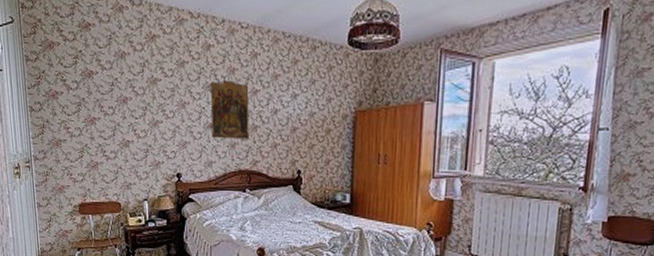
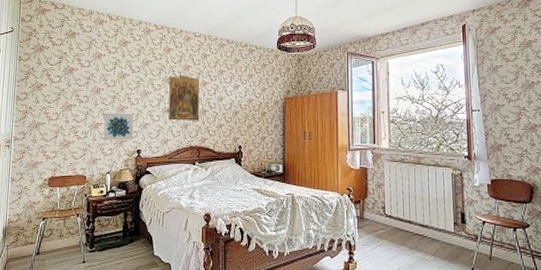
wall art: none [135,128,171,162] -> present [104,112,134,140]

